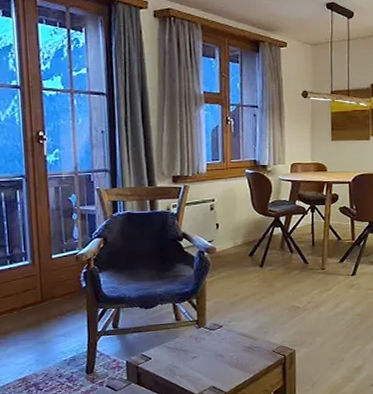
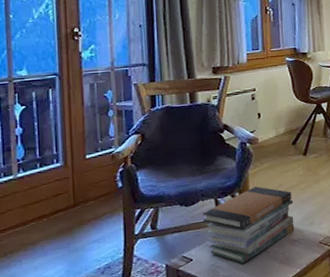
book stack: none [161,294,249,365] -> present [203,186,295,263]

